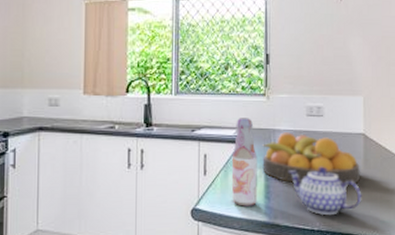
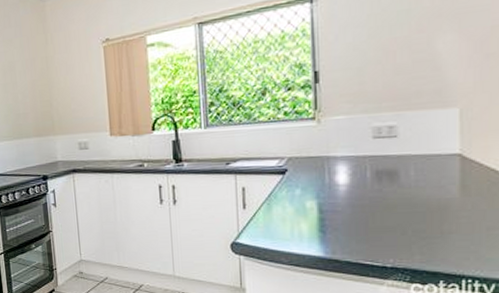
bottle: present [231,118,257,207] -> none [275,146,309,241]
fruit bowl: present [262,132,360,184] -> none [314,159,454,215]
teapot: present [289,166,362,216] -> none [350,195,458,251]

